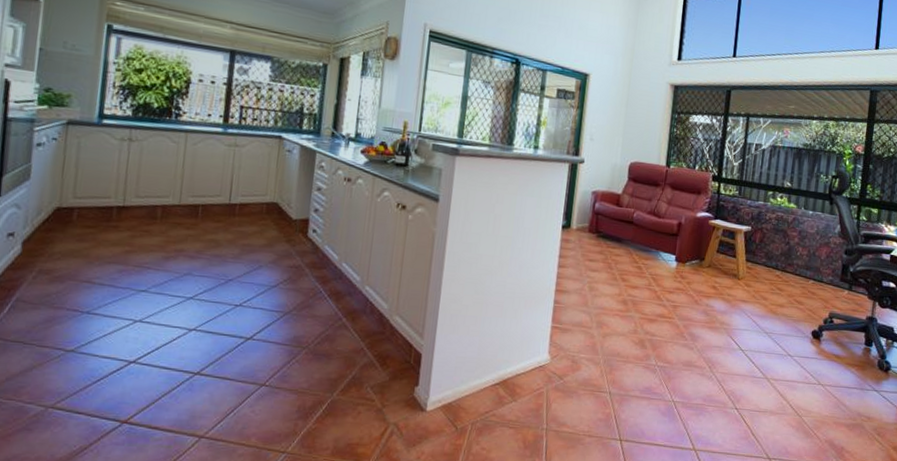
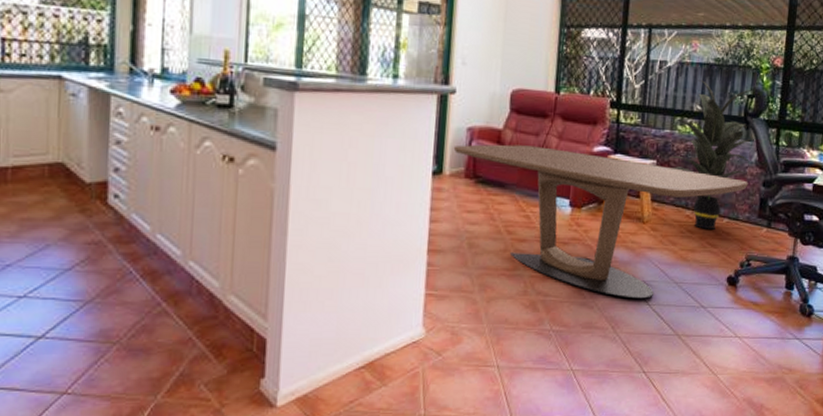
dining table: none [580,205,832,345] -> present [453,144,749,299]
indoor plant: none [753,161,840,289] -> present [658,80,757,229]

